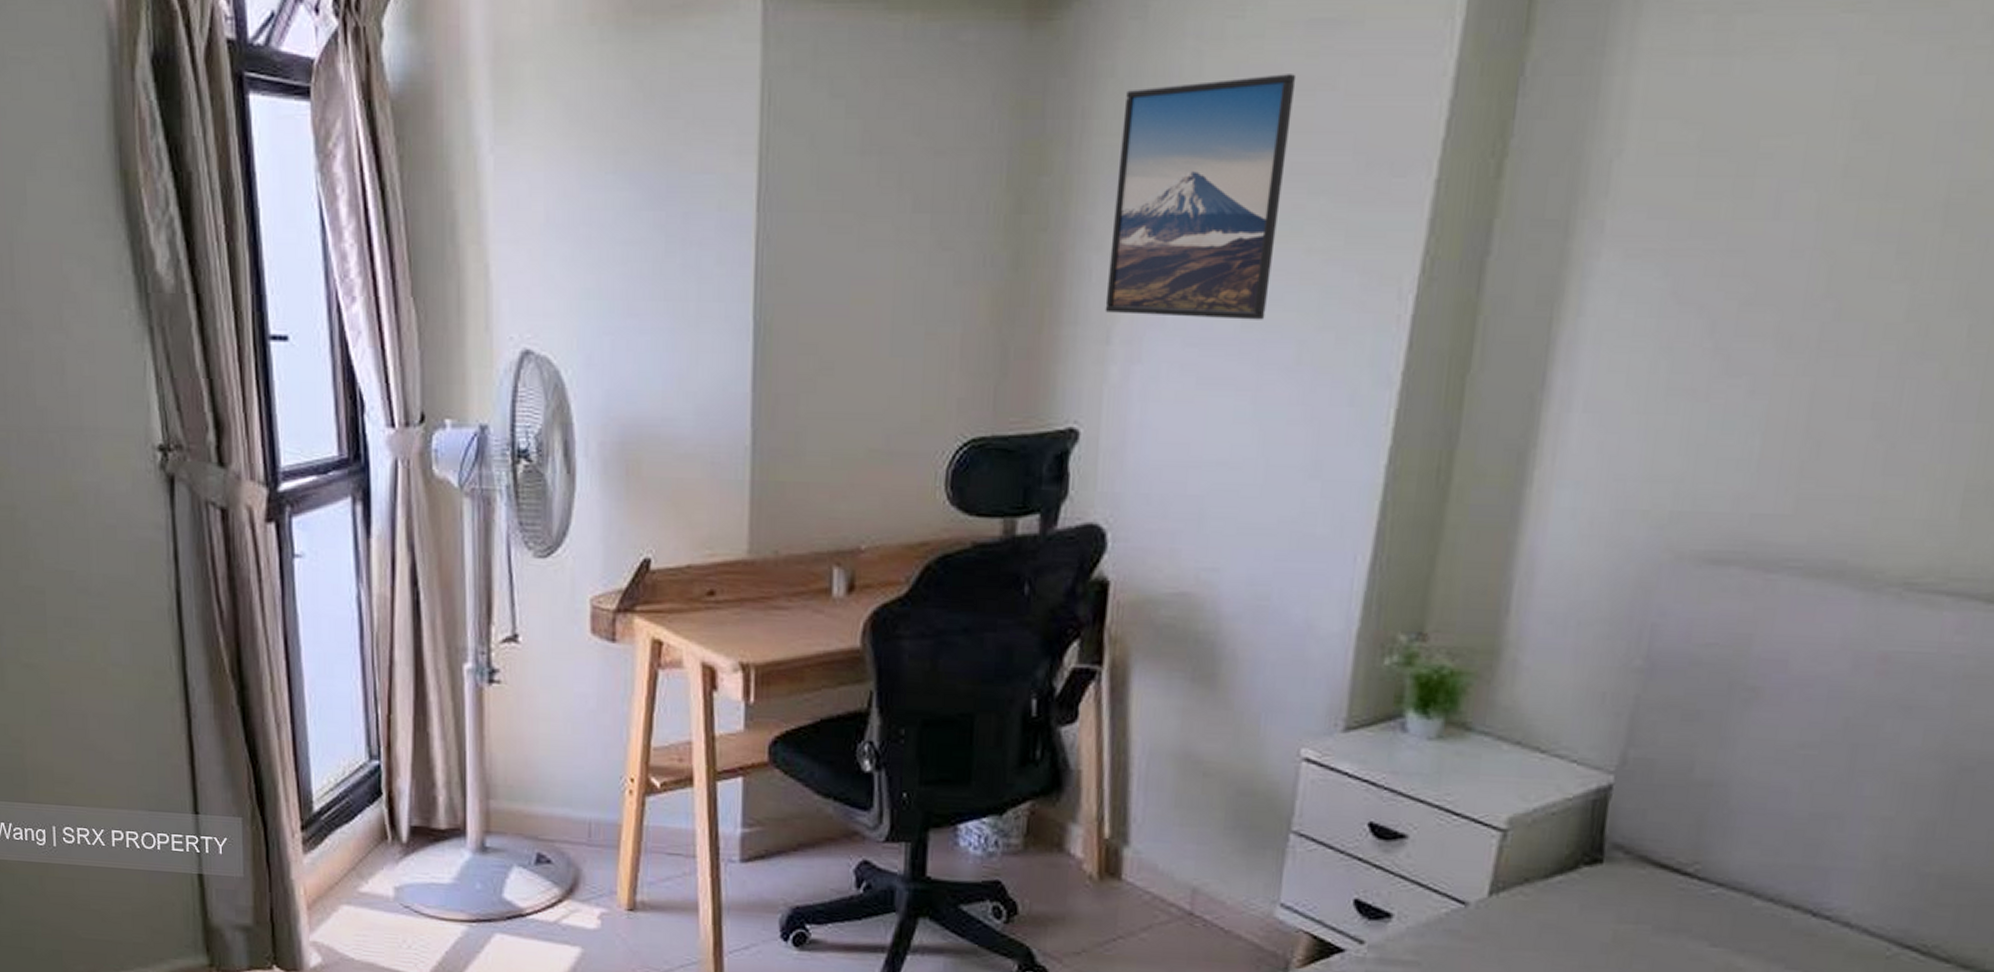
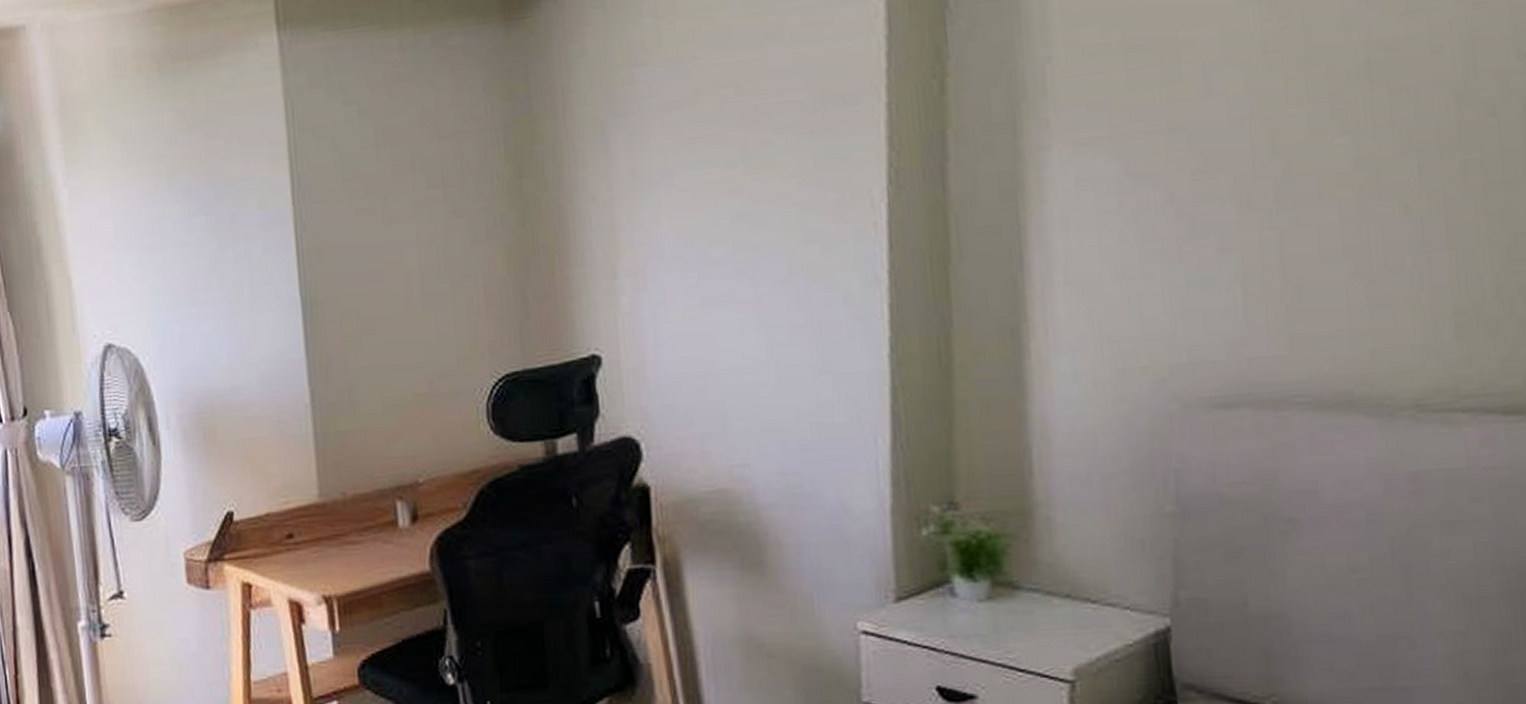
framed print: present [1105,74,1297,320] -> none [598,33,753,252]

